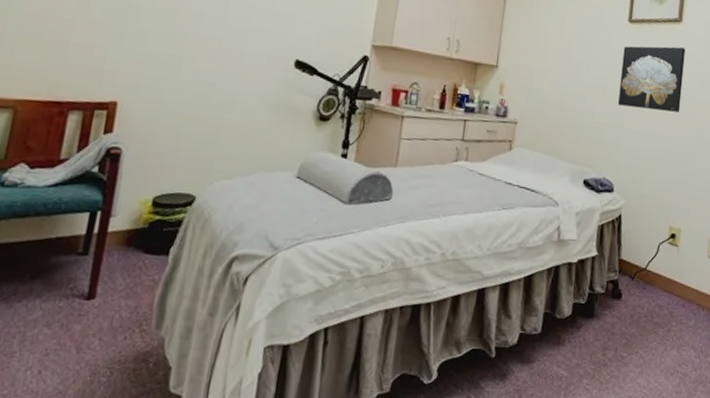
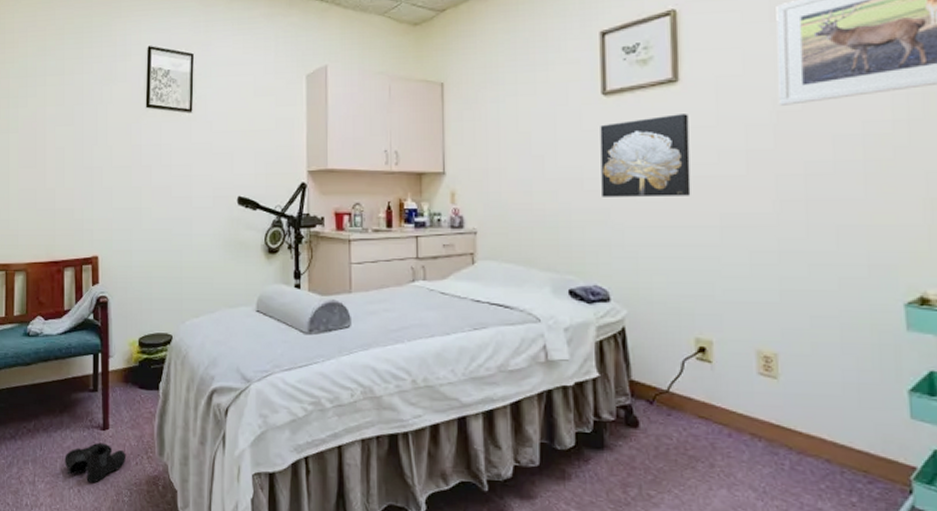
boots: none [25,314,114,362] -> present [65,442,127,483]

